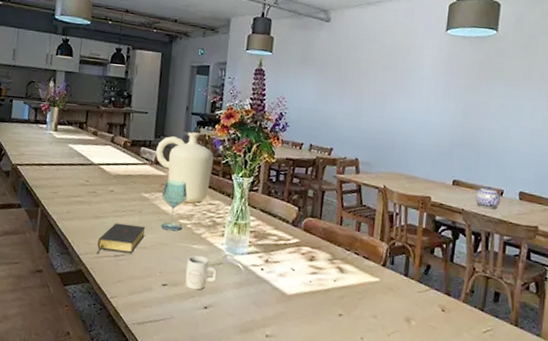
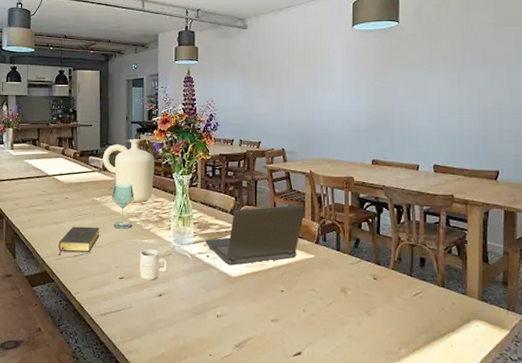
laptop computer: none [260,220,375,282] -> present [205,204,305,266]
teapot: present [475,185,501,210] -> none [394,162,417,183]

